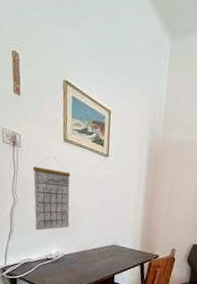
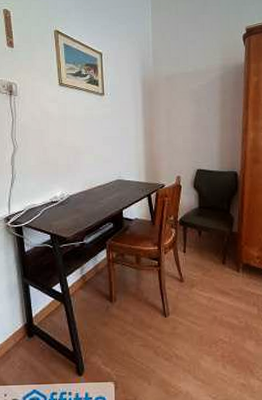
calendar: present [33,156,71,231] -> none [31,101,72,175]

